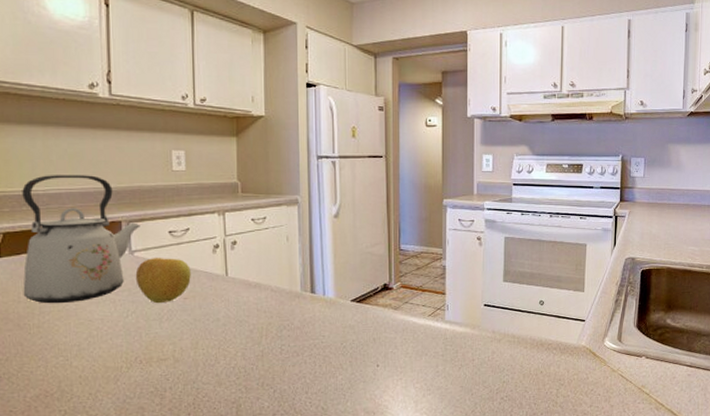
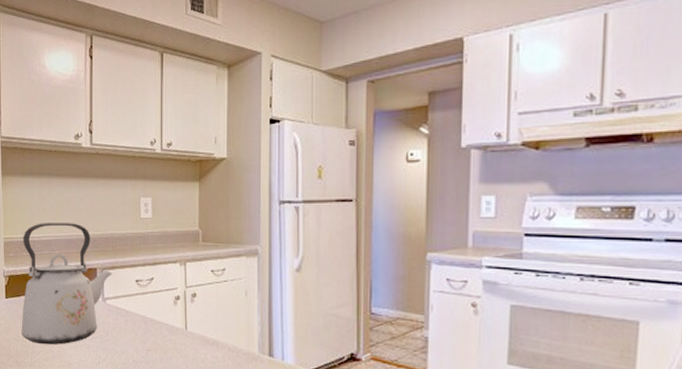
apple: present [135,258,191,304] -> none [106,306,154,353]

